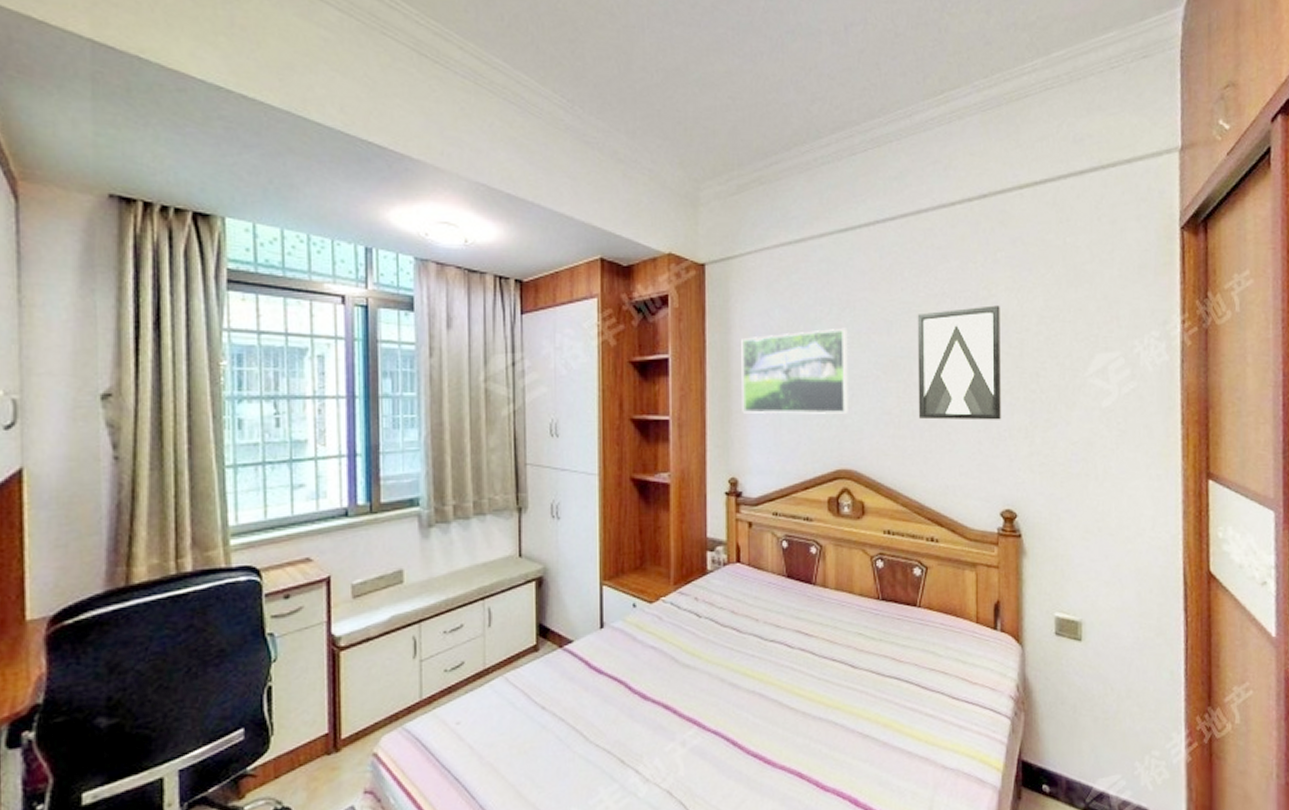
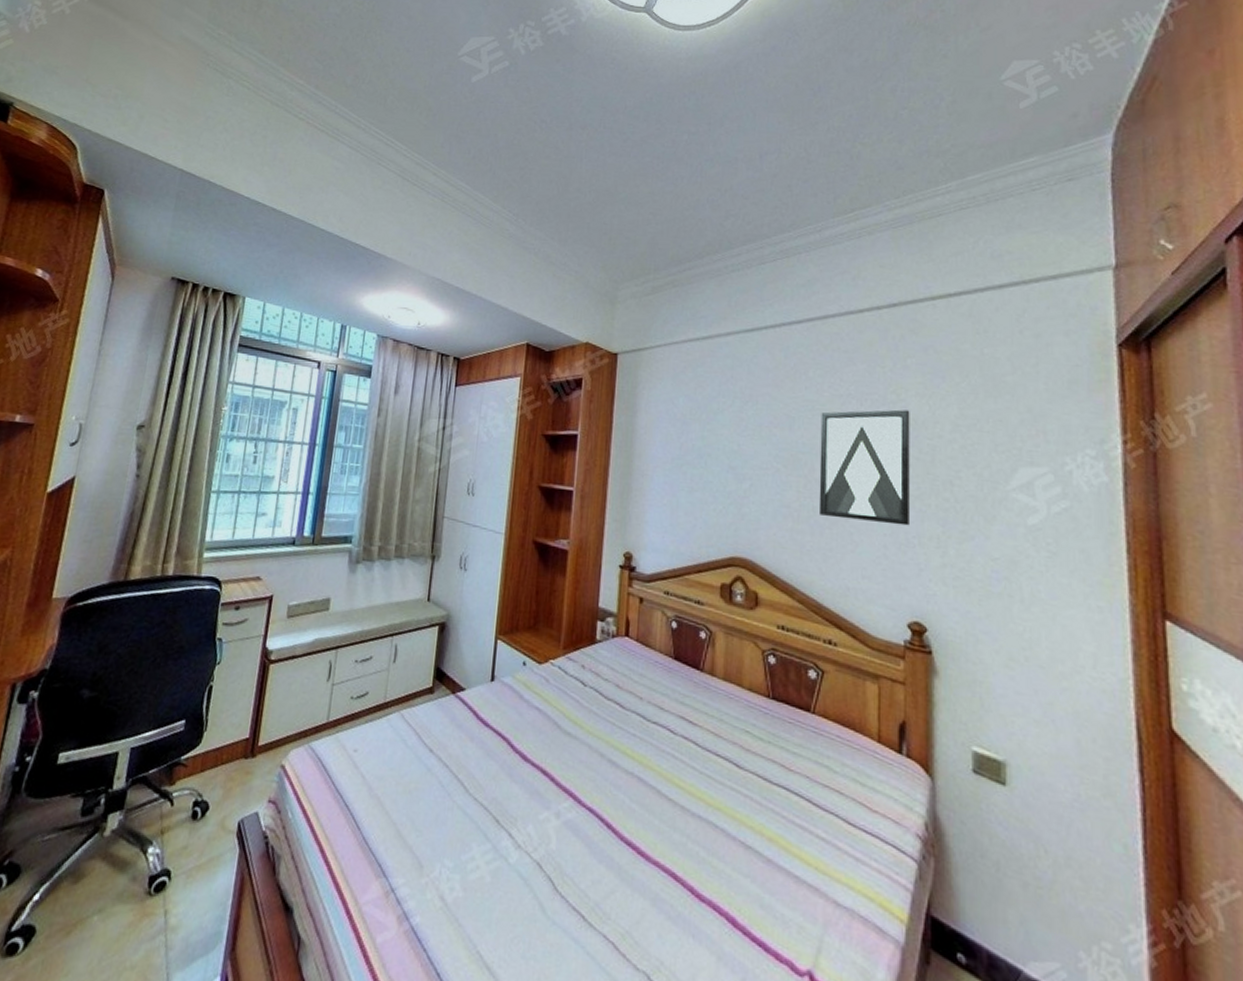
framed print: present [741,328,849,415] -> none [641,420,750,502]

